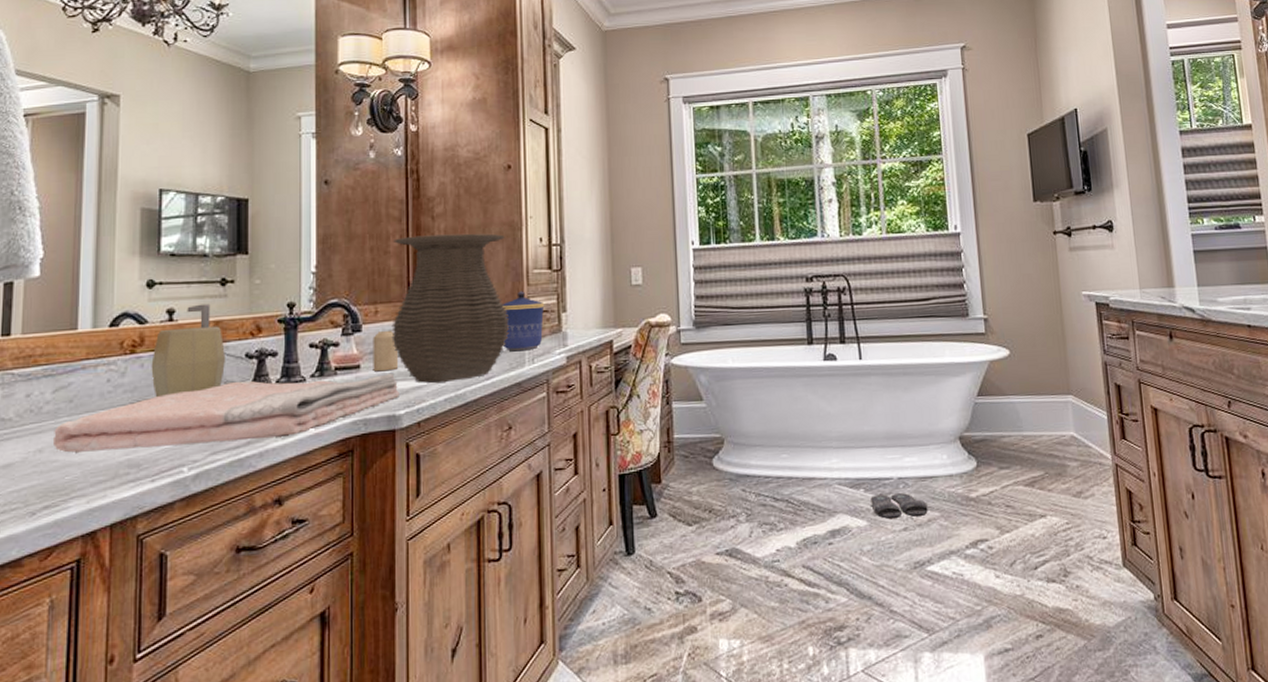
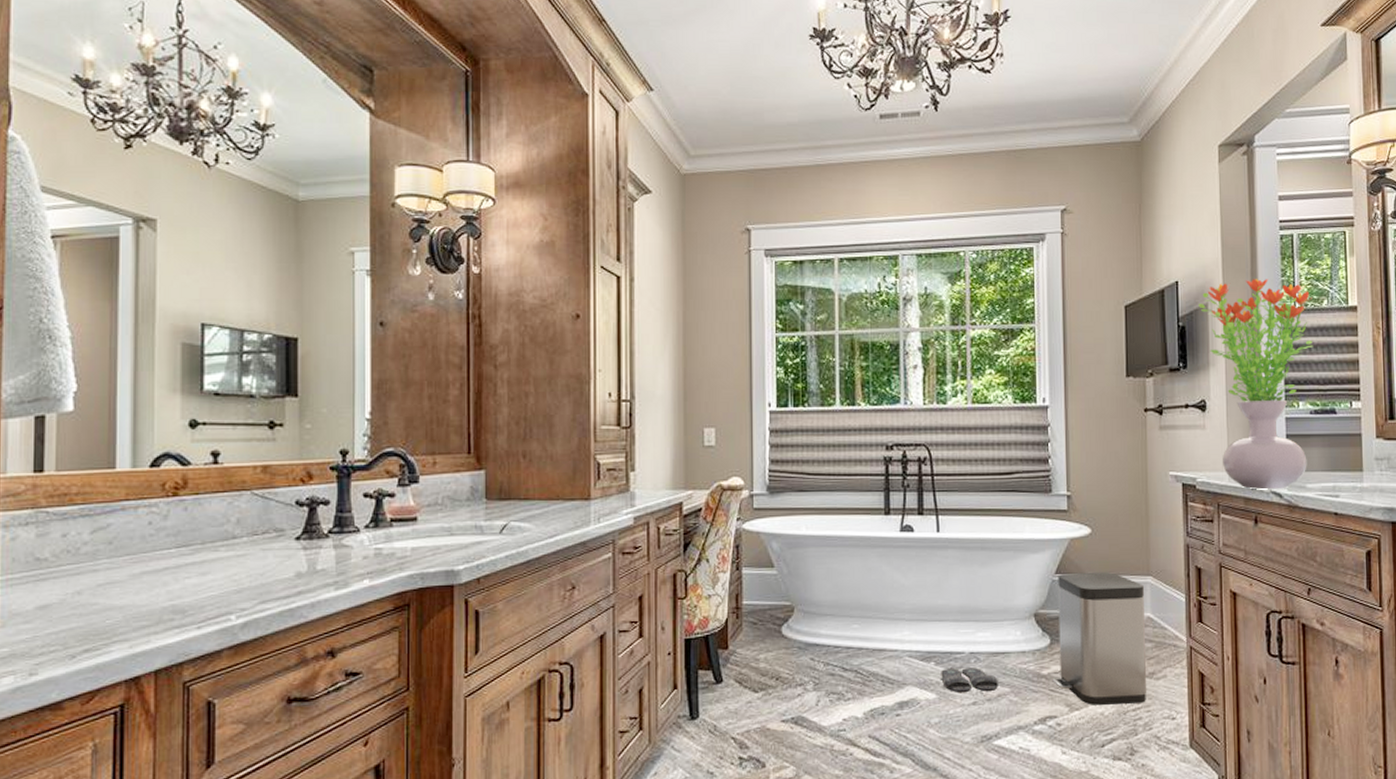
towel: present [52,374,399,453] -> none [91,528,458,596]
soap dispenser: present [151,303,225,398] -> none [195,447,274,543]
candle: present [373,330,399,372] -> none [430,482,458,525]
vase: present [391,233,510,383] -> none [450,384,576,539]
decorative jar: present [501,291,545,352] -> none [566,447,612,510]
pedal bin: none [980,393,1076,527] -> present [1052,572,1147,705]
flower arrangement: none [1098,103,1217,306] -> present [1198,279,1314,490]

